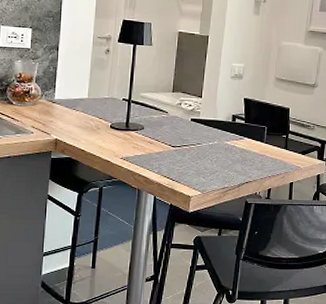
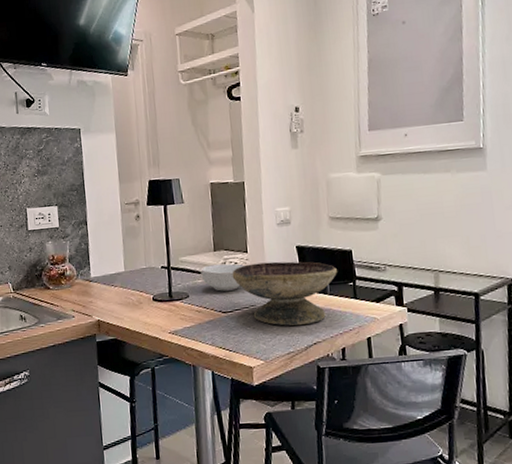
cereal bowl: none [158,104,198,128] -> present [200,263,245,291]
decorative bowl: none [185,108,275,166] -> present [232,261,337,326]

